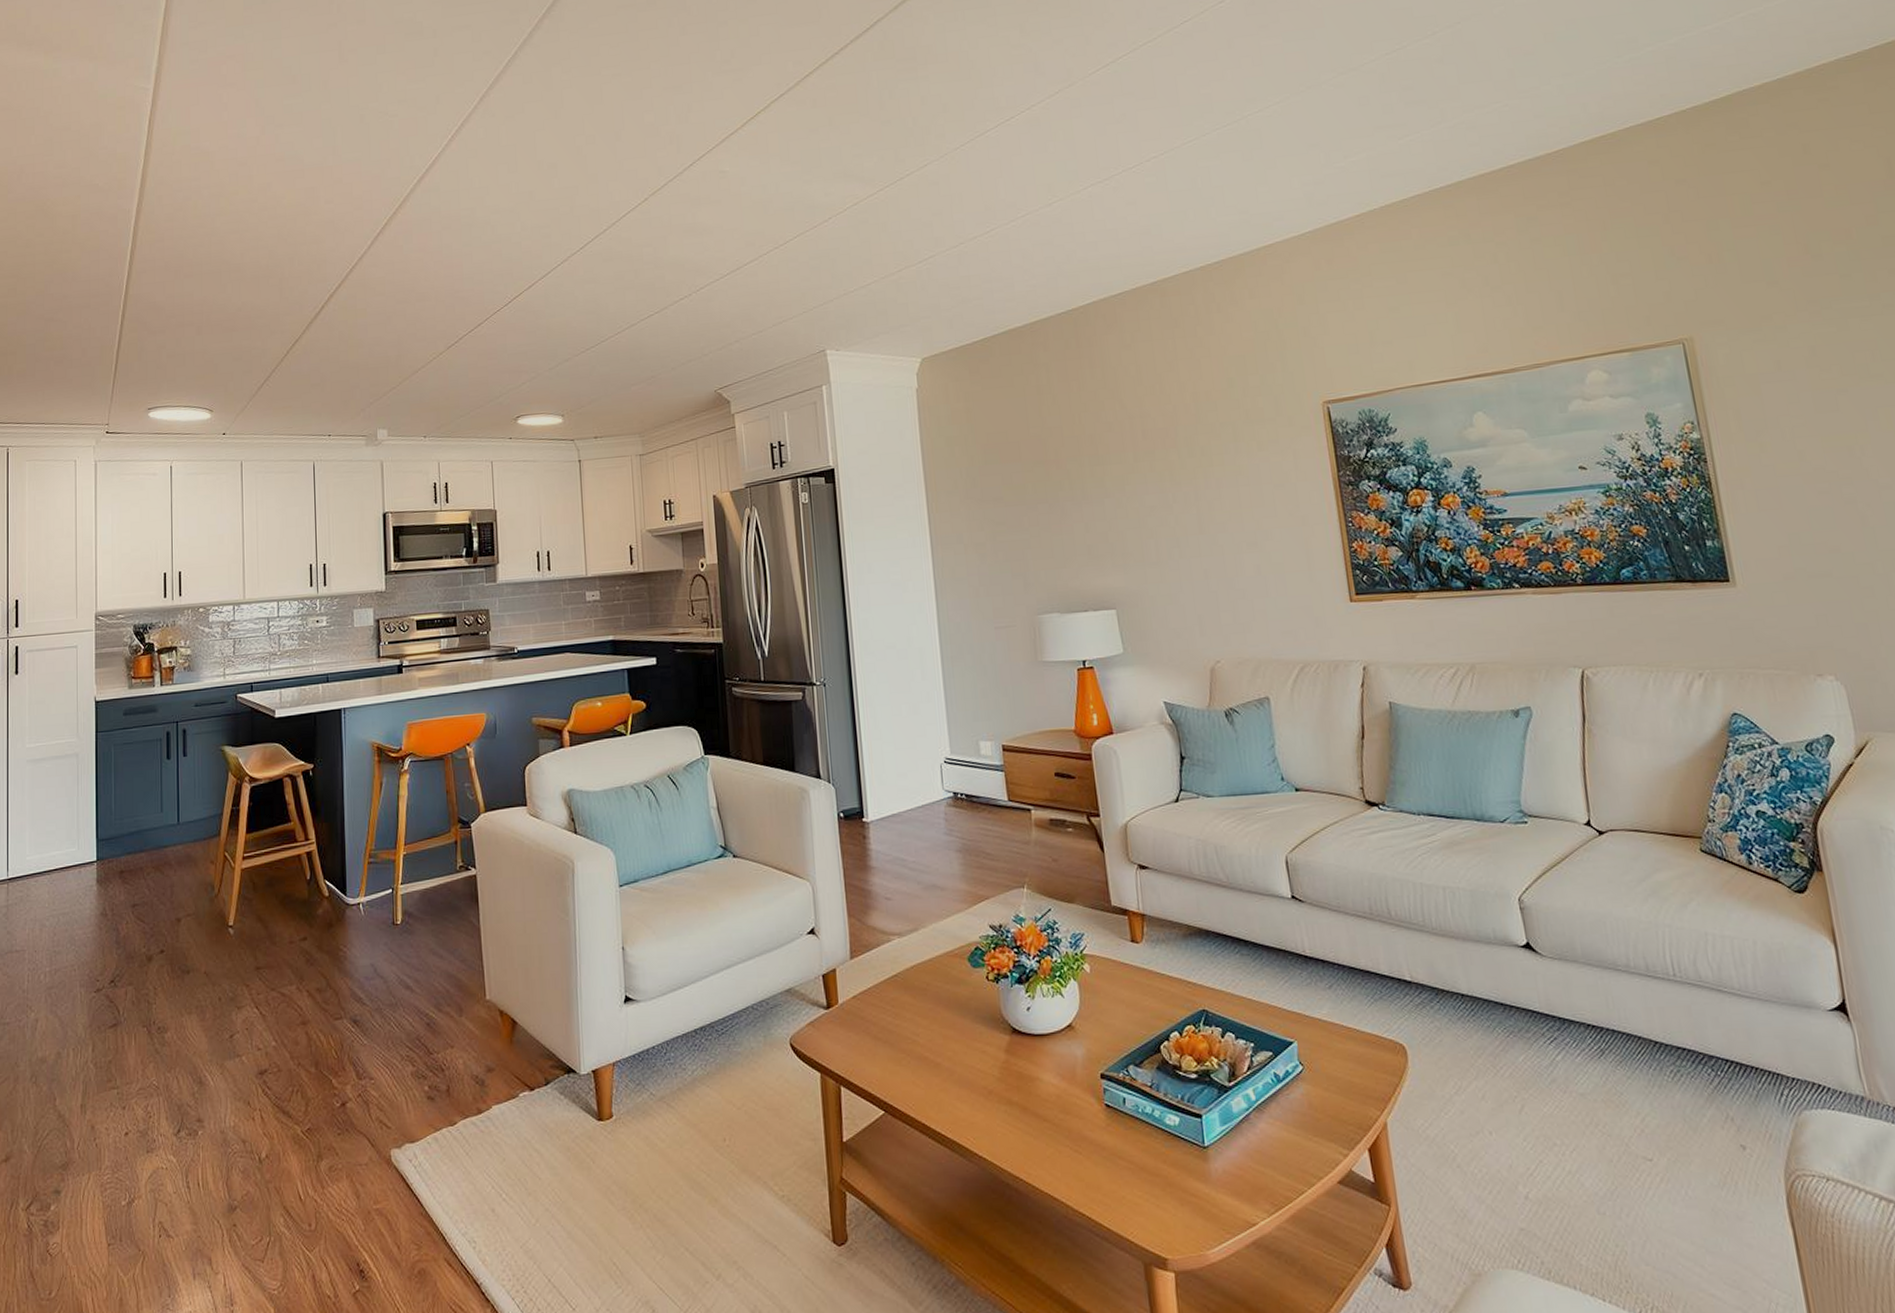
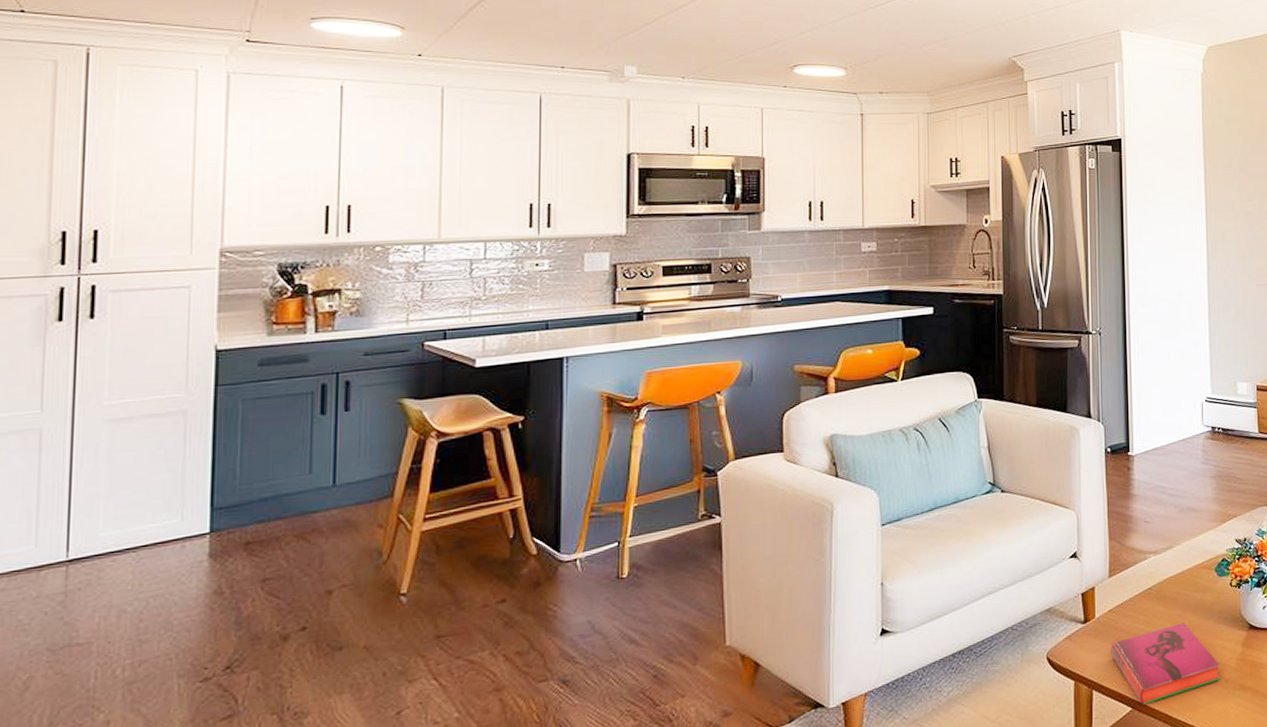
hardback book: none [857,1018,983,1111] -> present [1111,622,1221,706]

